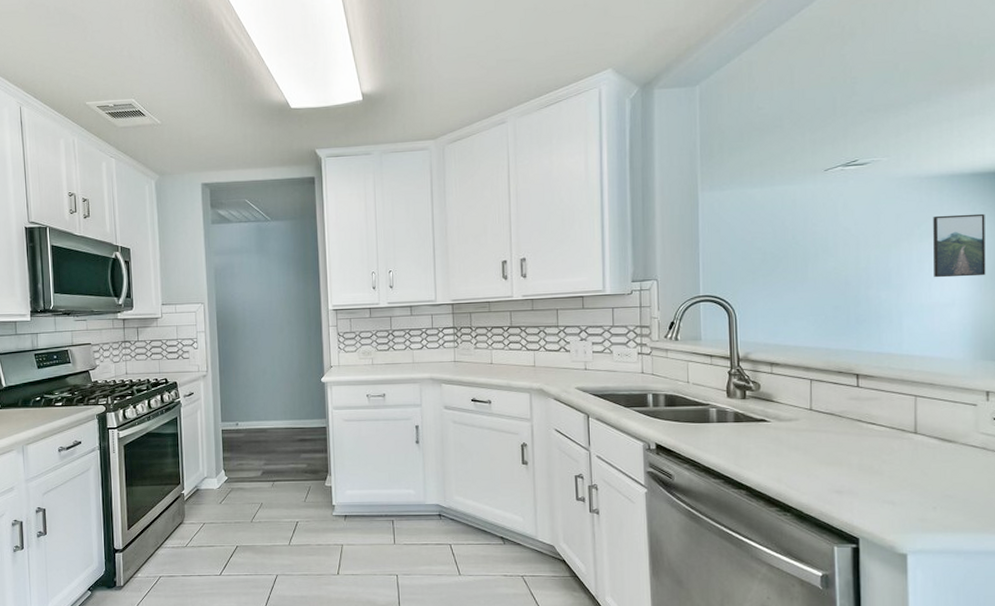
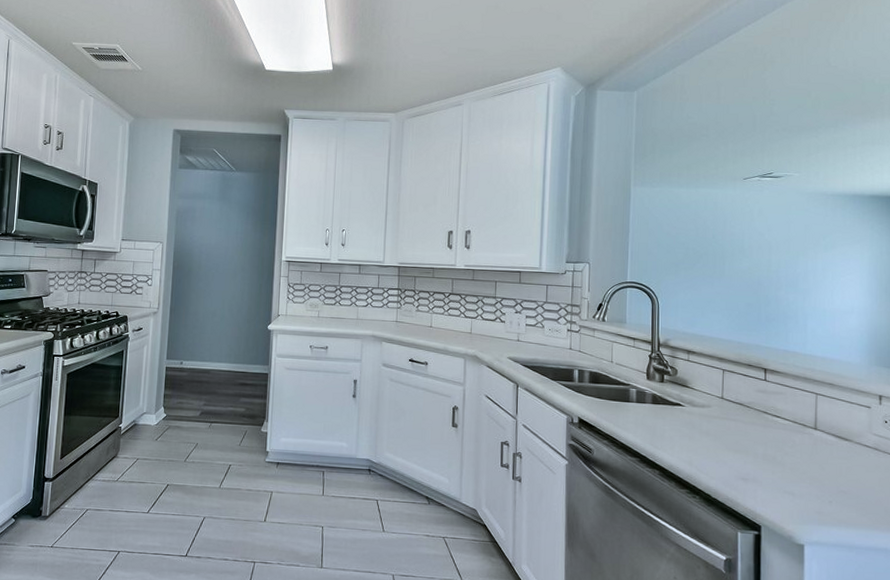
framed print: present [933,213,986,278] -> none [836,230,882,289]

